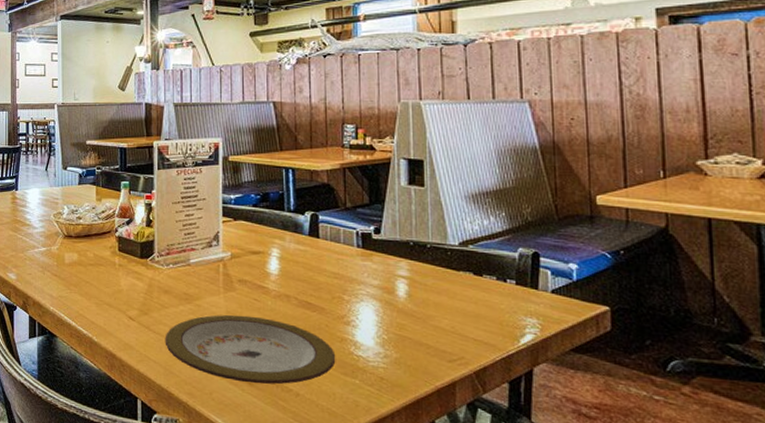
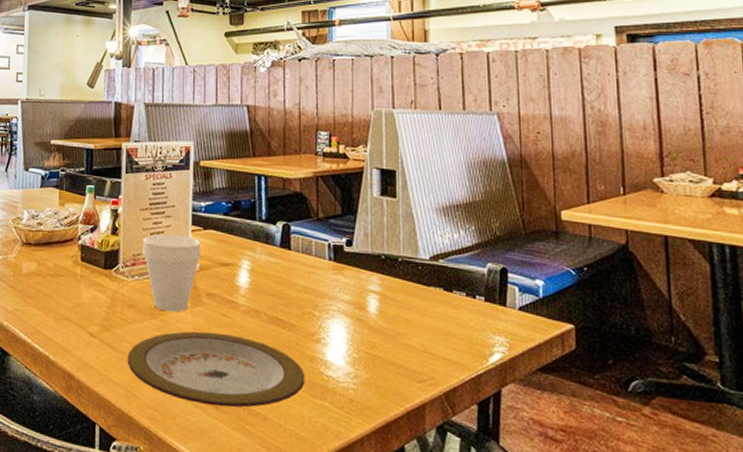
cup: none [176,226,232,297] -> present [142,234,201,312]

